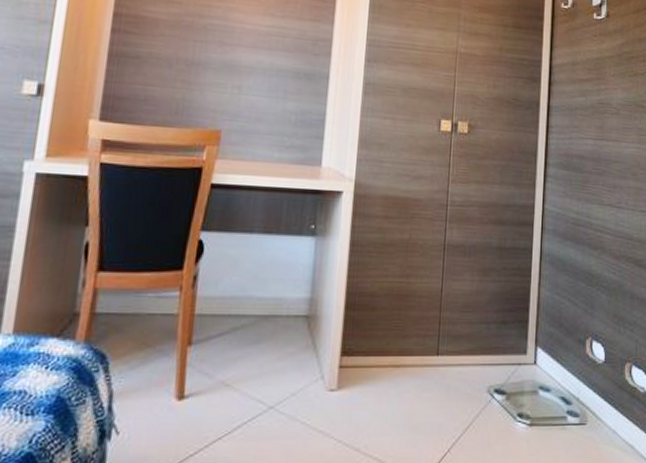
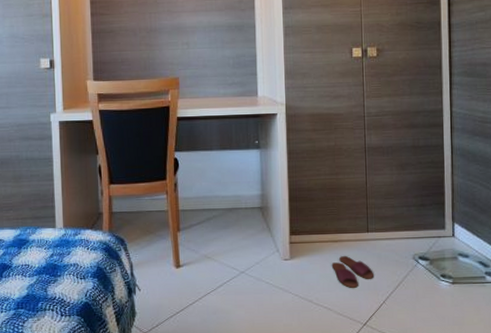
slippers: none [389,385,439,431] -> present [331,255,373,288]

